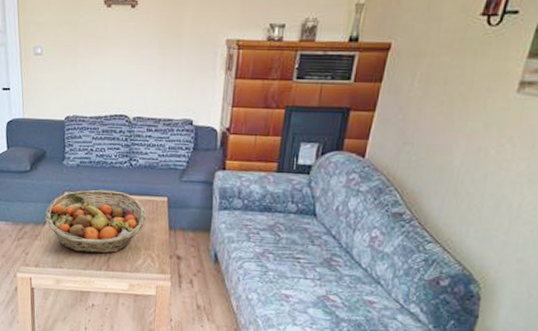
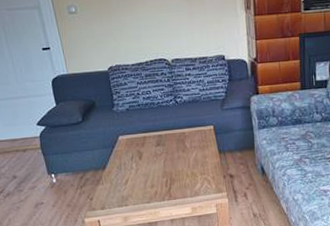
fruit basket: present [45,189,146,254] -> none [103,127,198,189]

